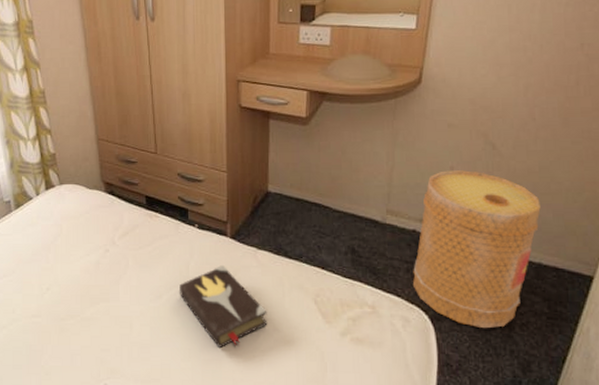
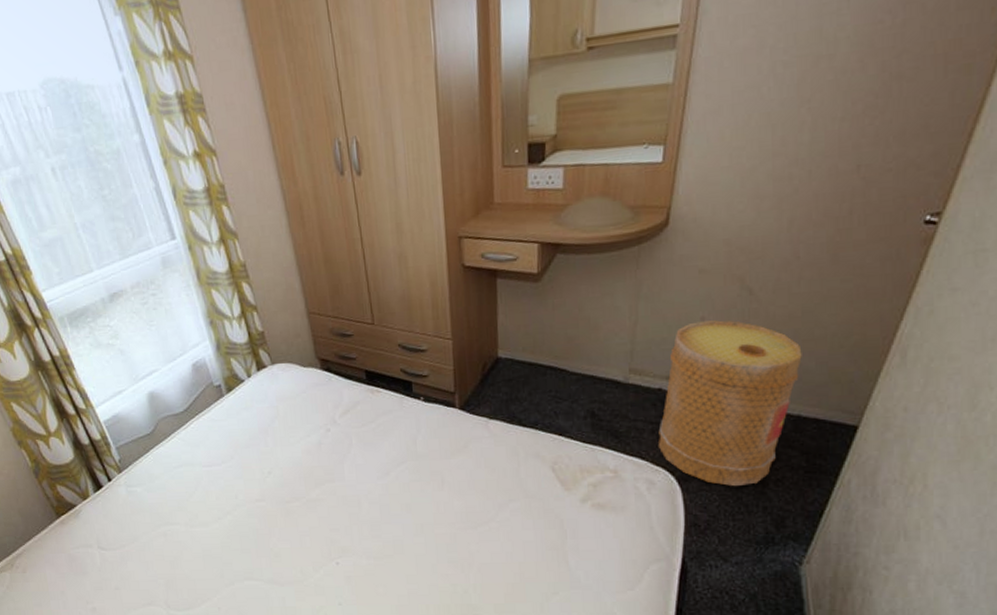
hardback book: present [179,264,268,348] -> none [407,437,503,521]

